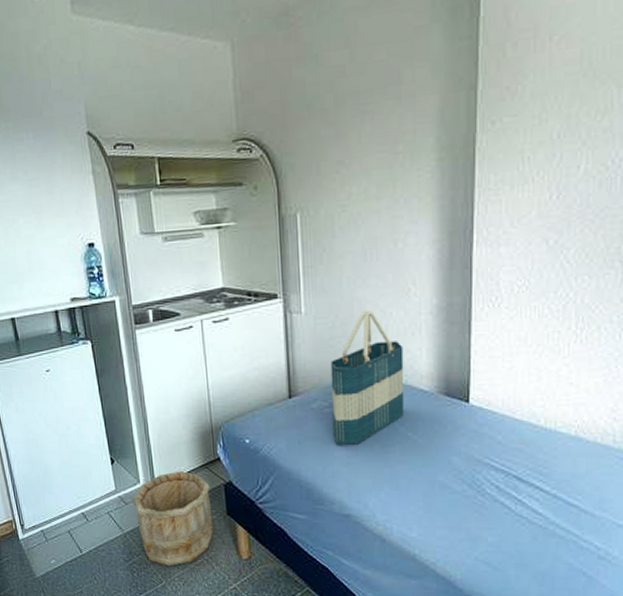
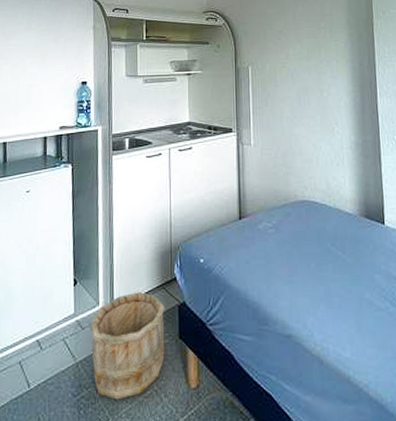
tote bag: present [330,310,405,446] -> none [274,143,334,265]

